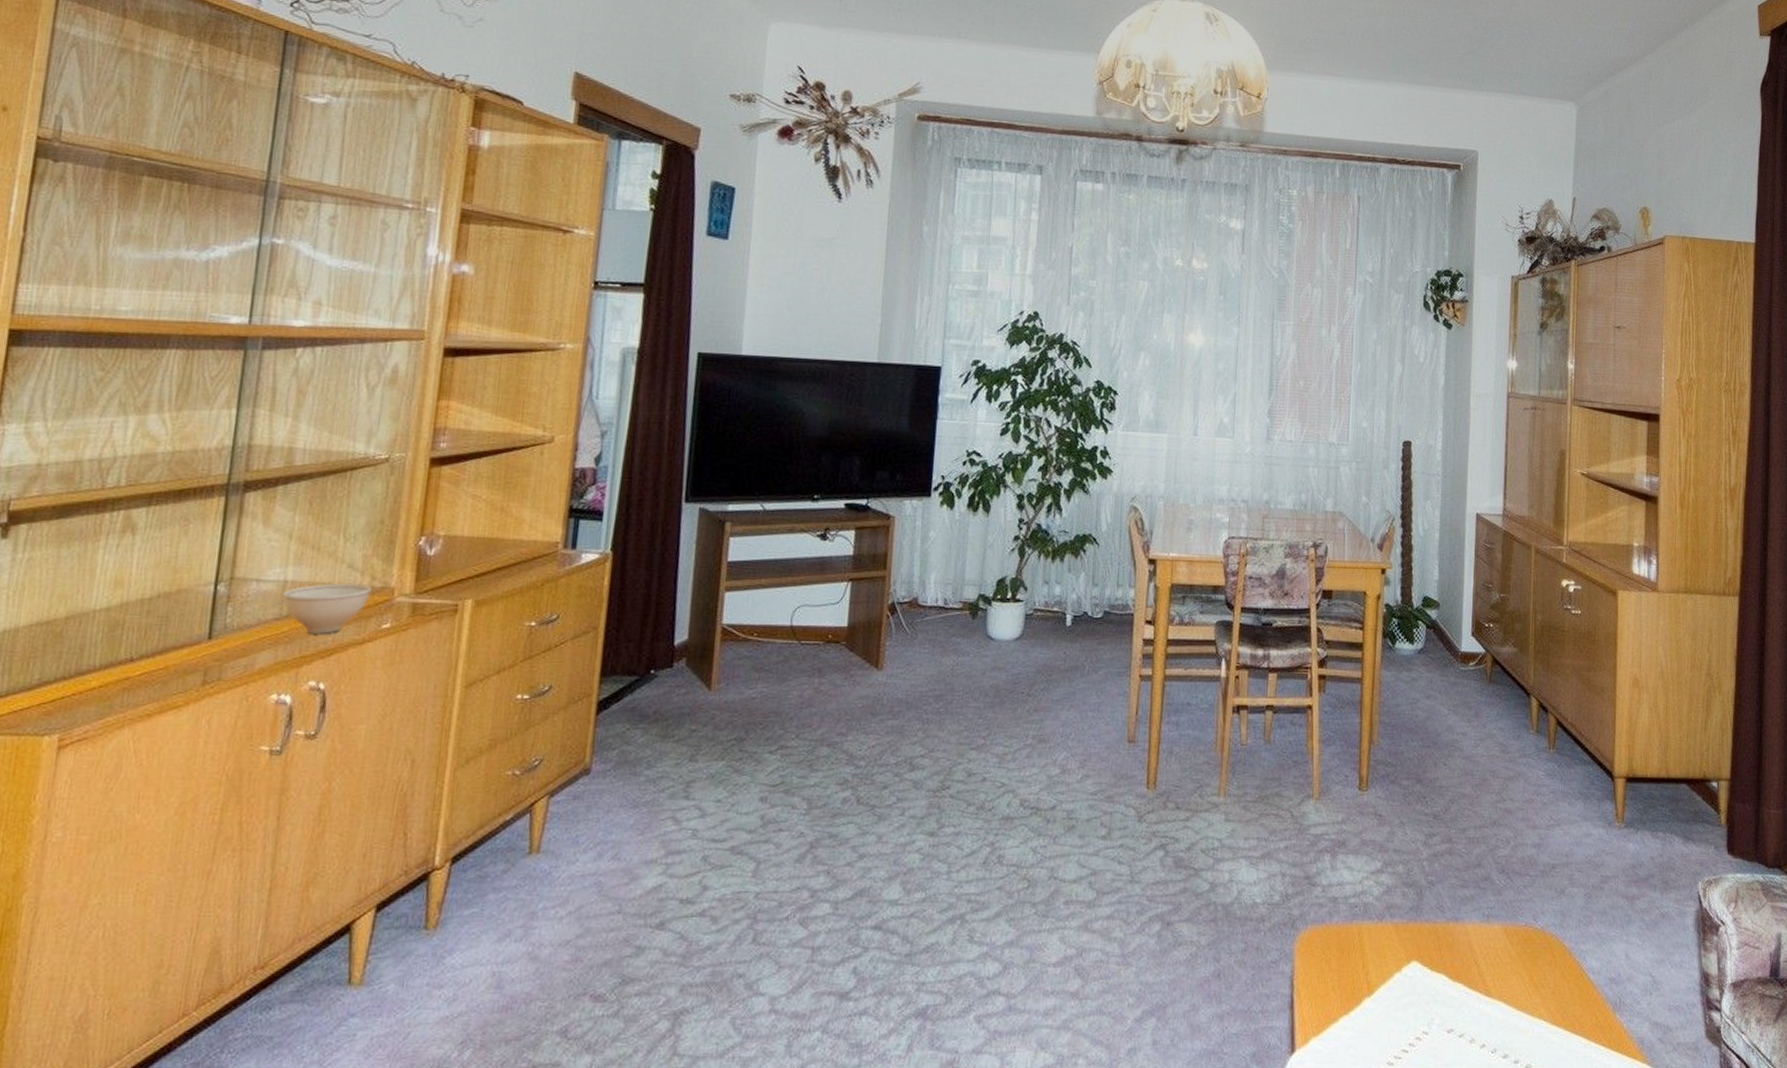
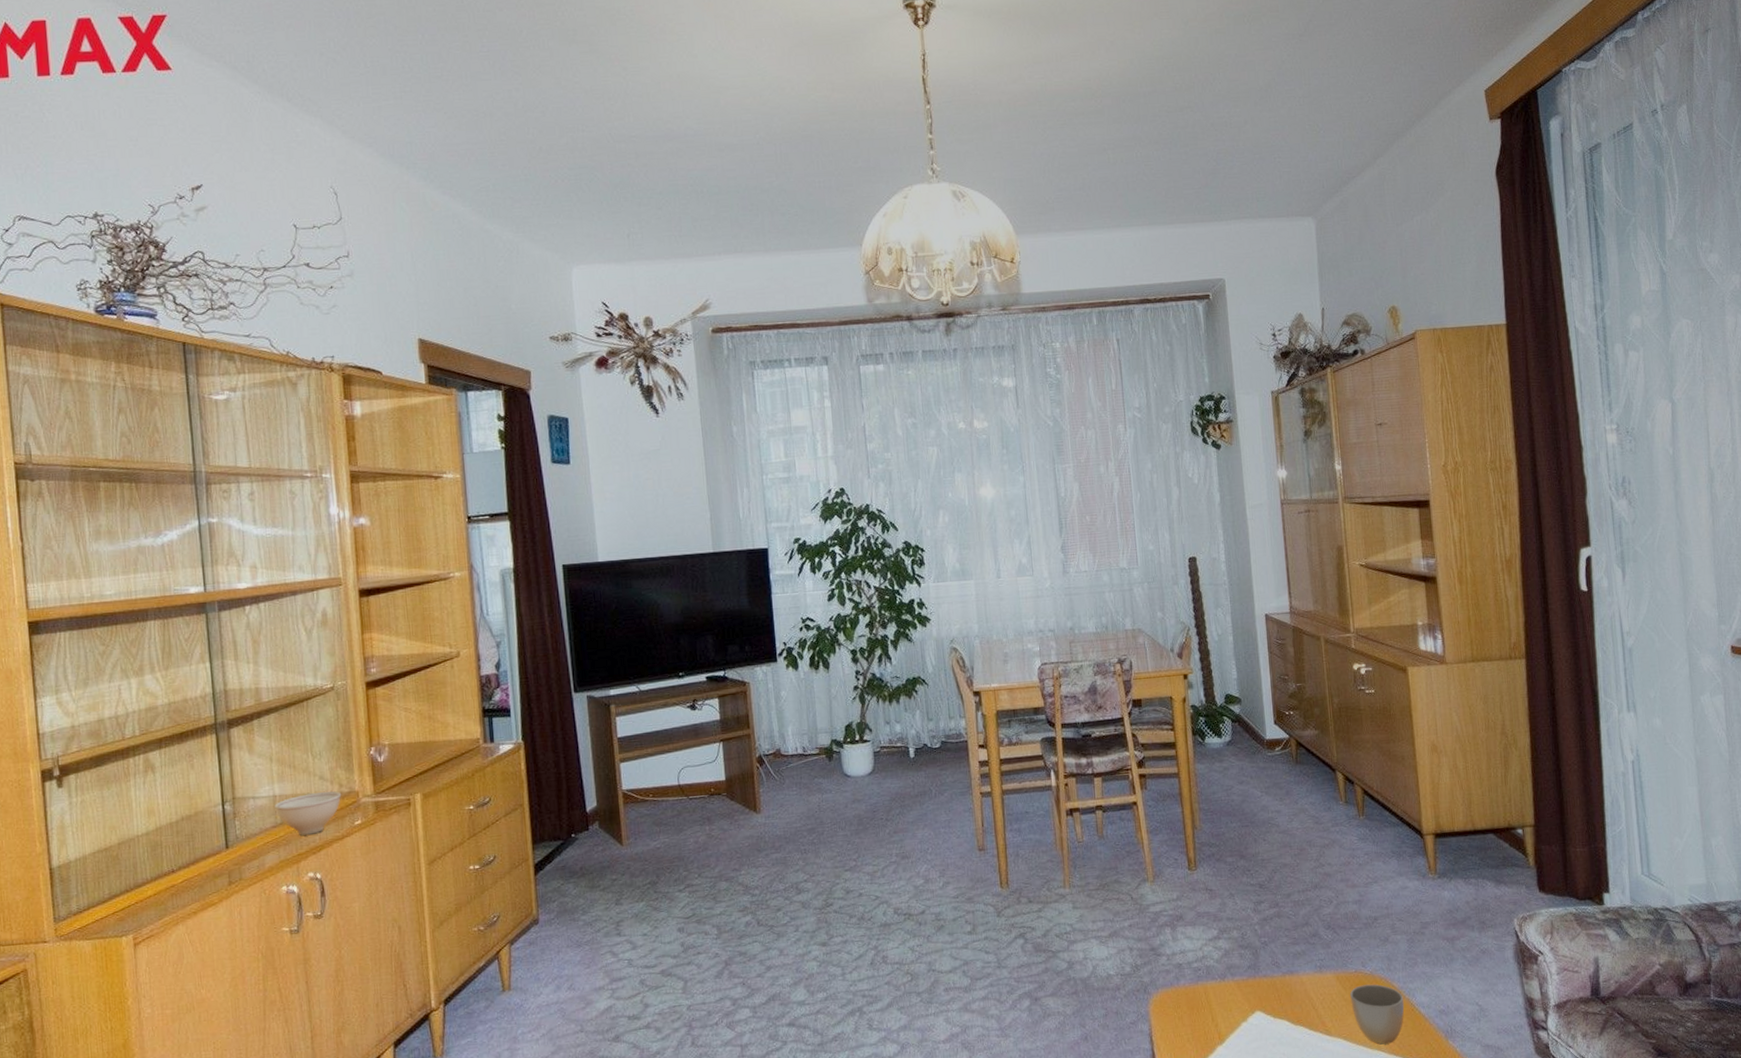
cup: none [1516,941,1574,1012] -> present [1350,984,1405,1045]

